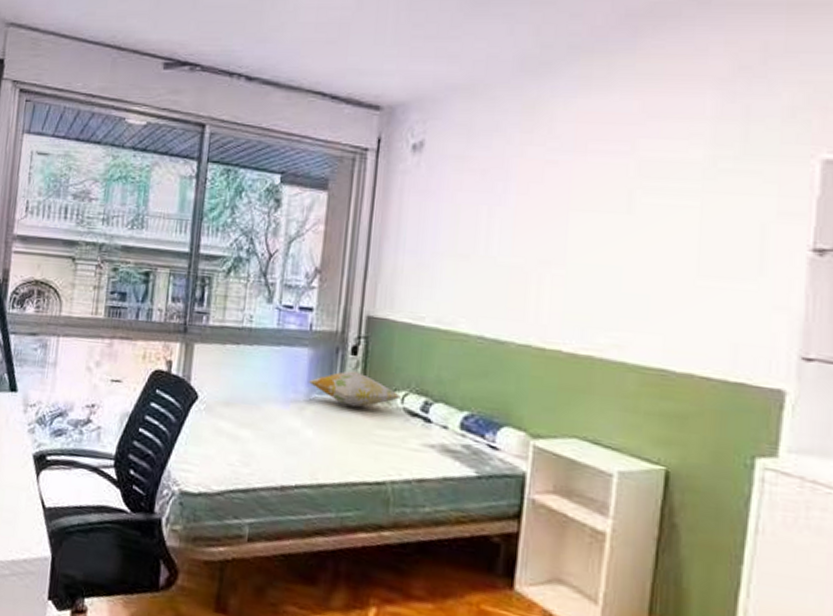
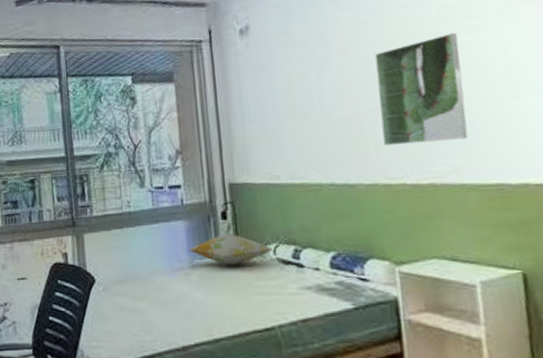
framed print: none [547,192,653,313] -> present [375,32,468,146]

